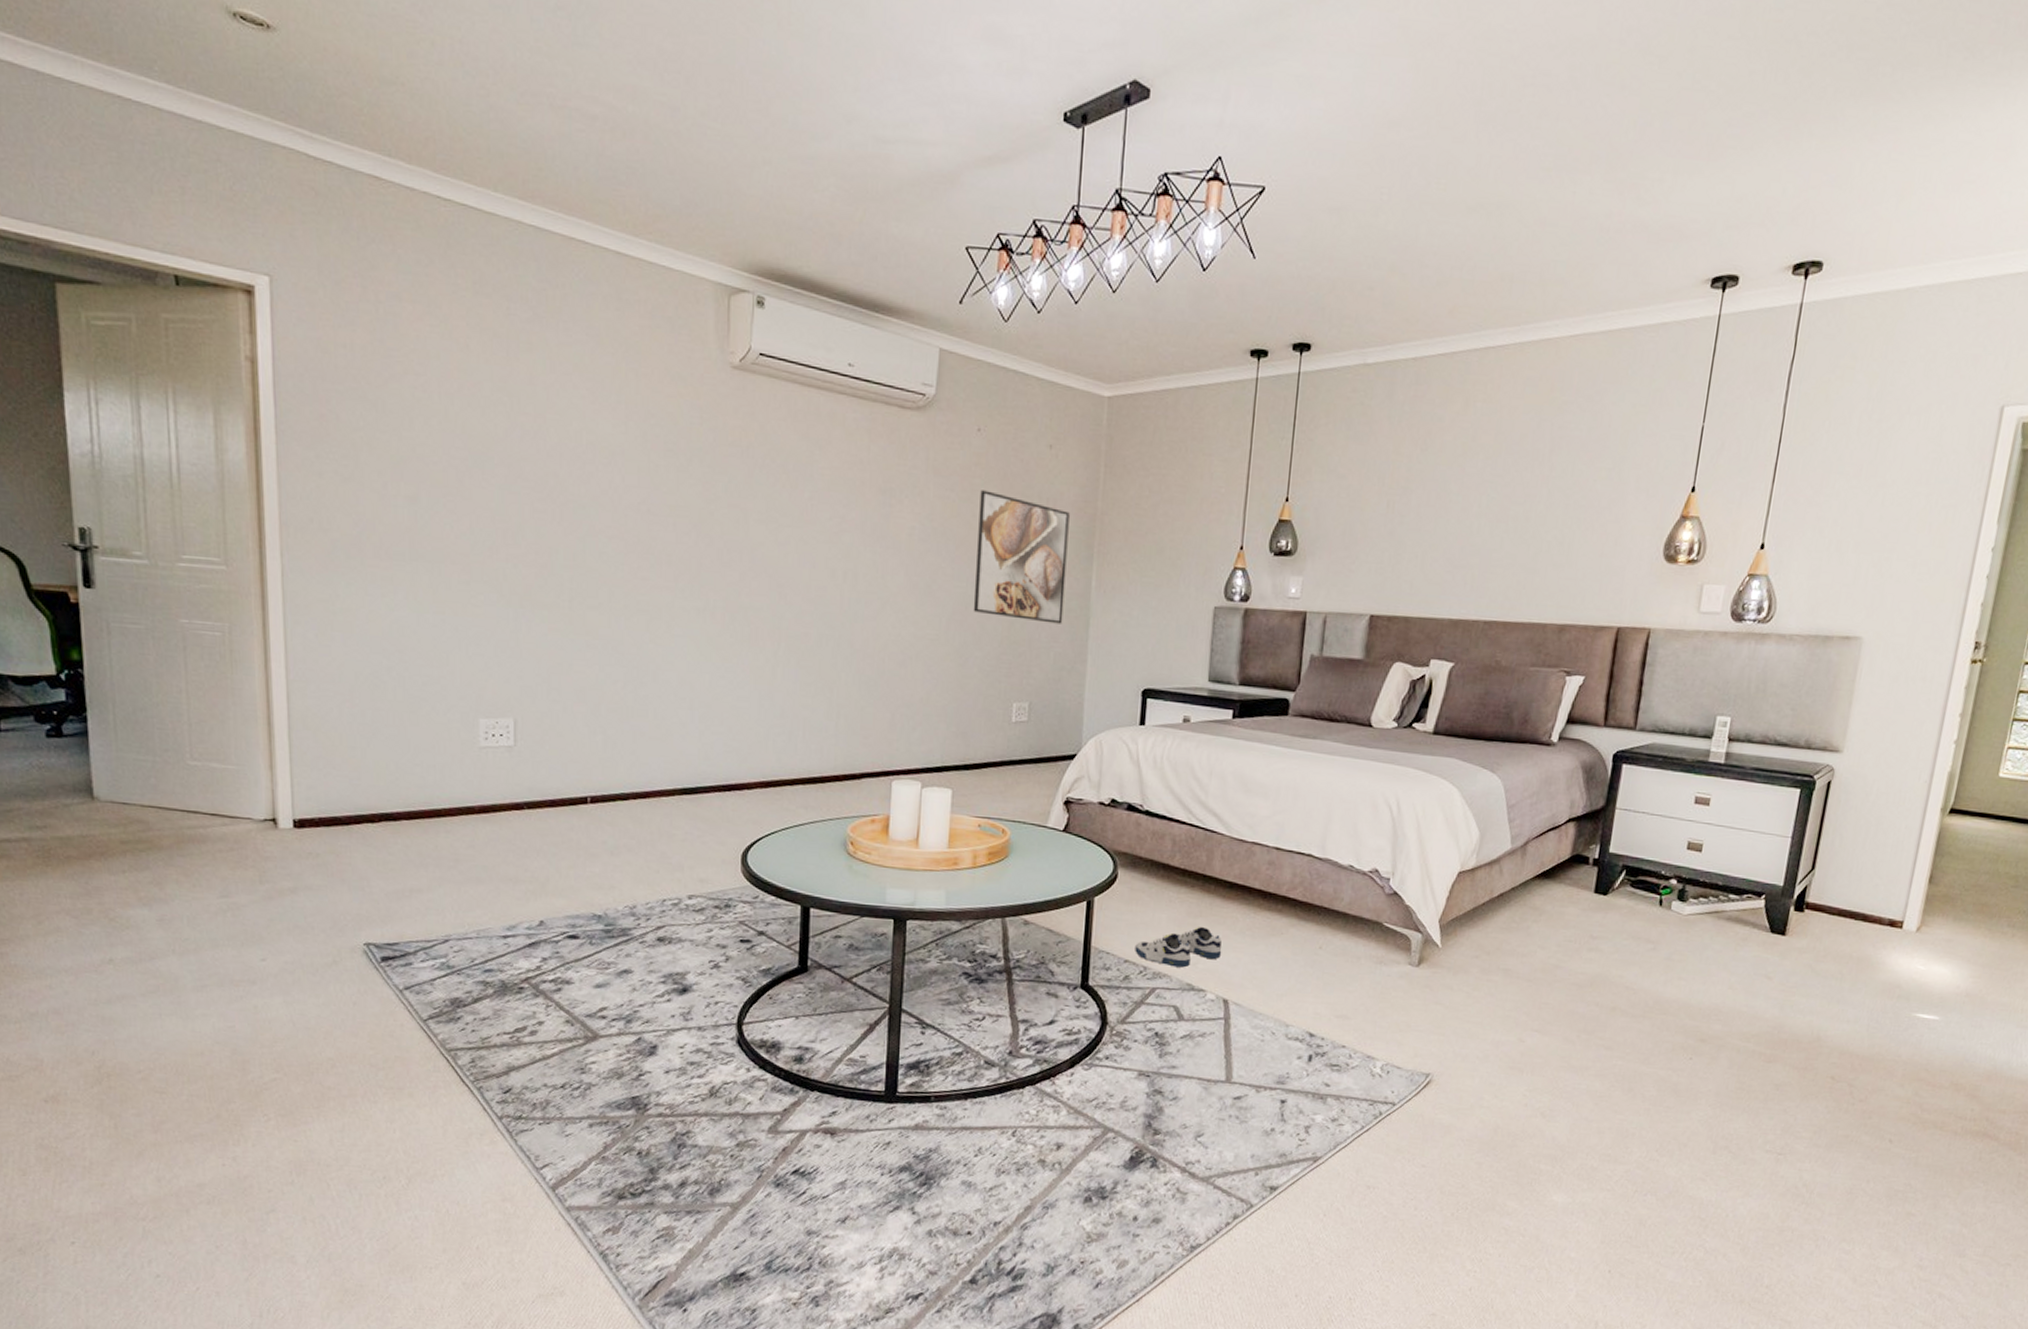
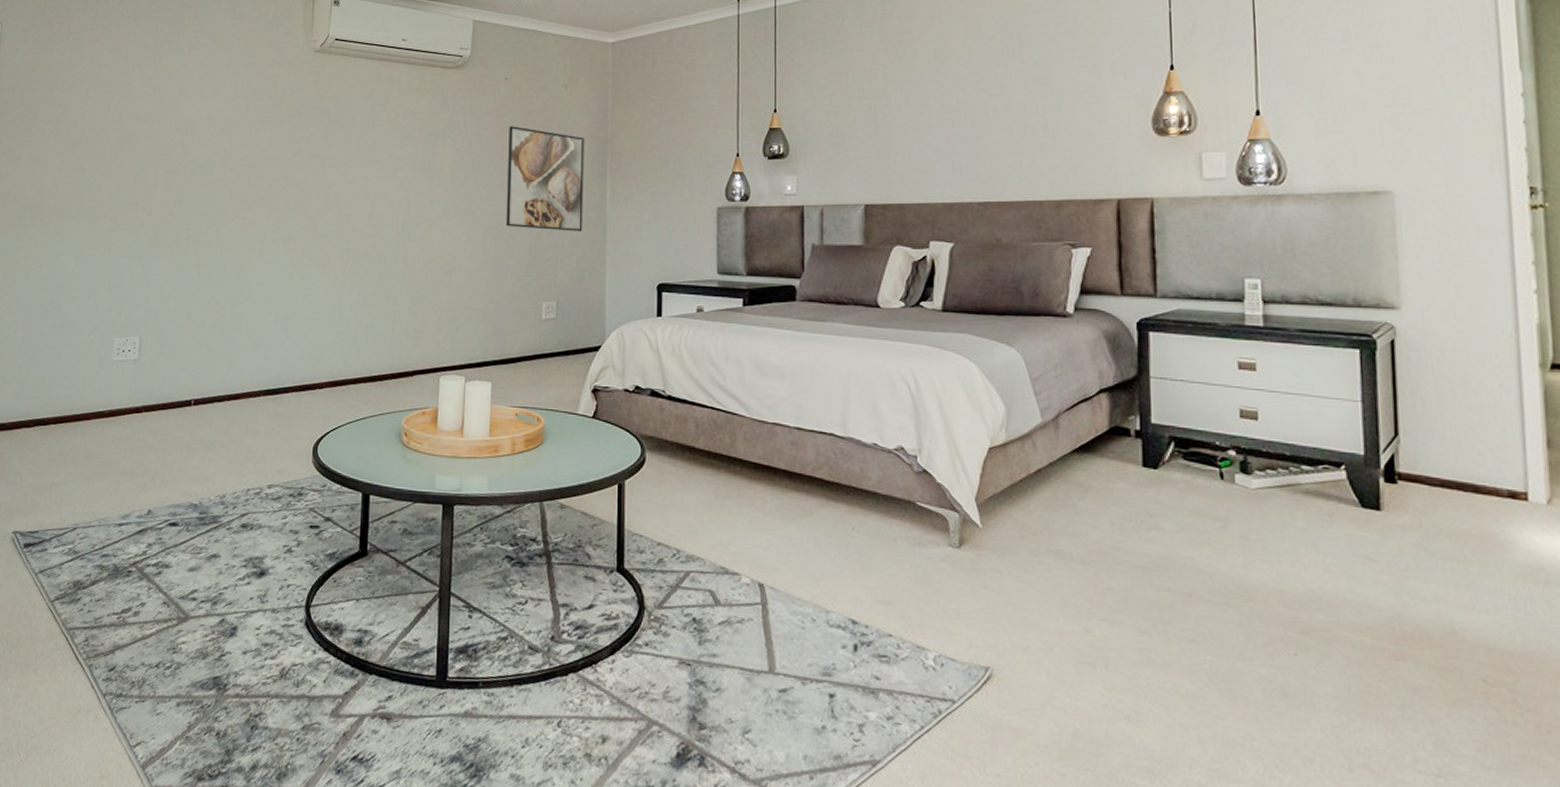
shoe: present [1135,926,1222,968] -> none [667,507,753,551]

